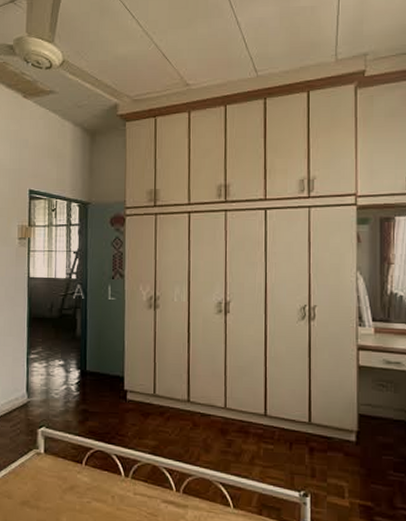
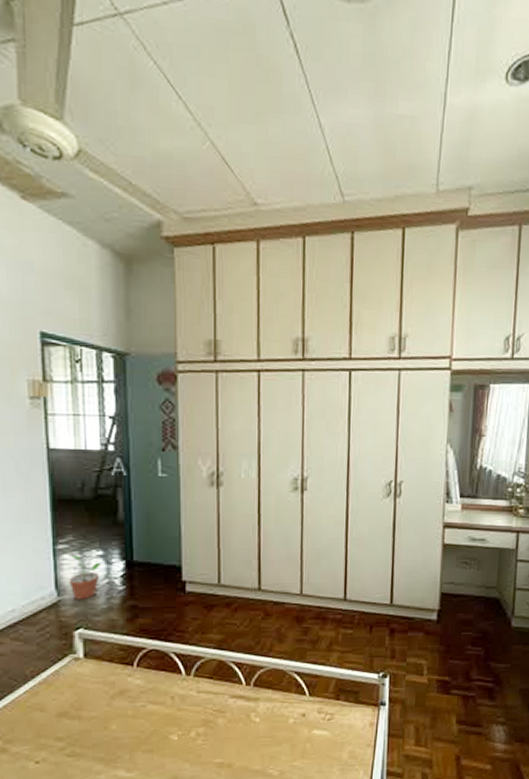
potted plant: none [37,363,63,402] -> present [69,554,103,599]

